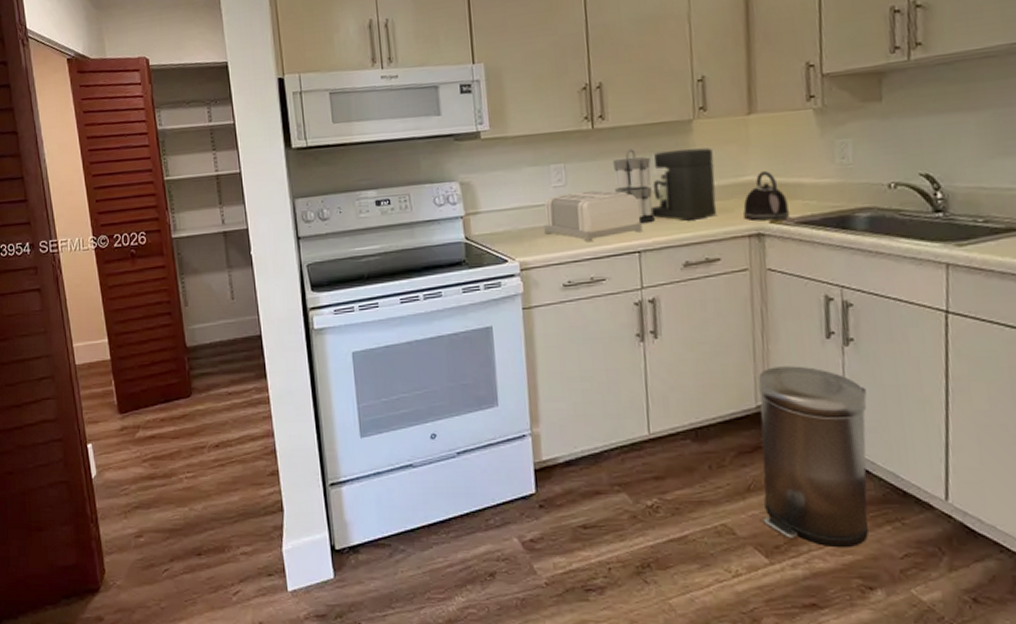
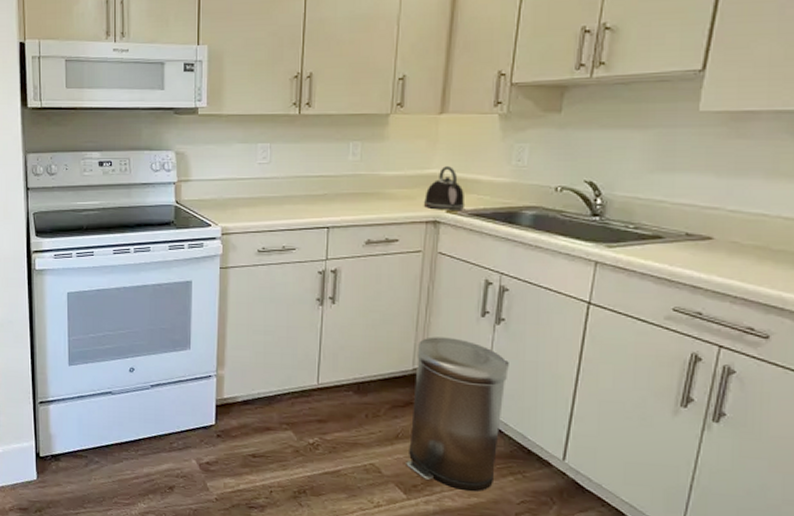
toaster: present [544,190,643,243] -> none [246,169,333,215]
spice rack: present [612,149,655,224] -> none [313,135,347,203]
coffee maker: present [650,147,717,221] -> none [342,139,404,204]

